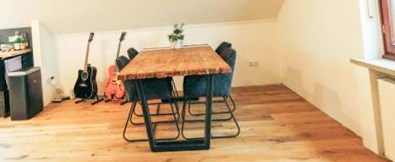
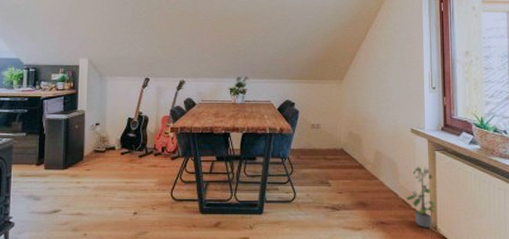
potted plant: none [351,95,382,154] -> present [407,166,436,228]

